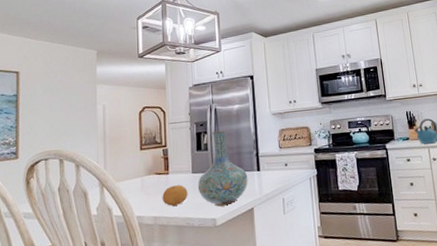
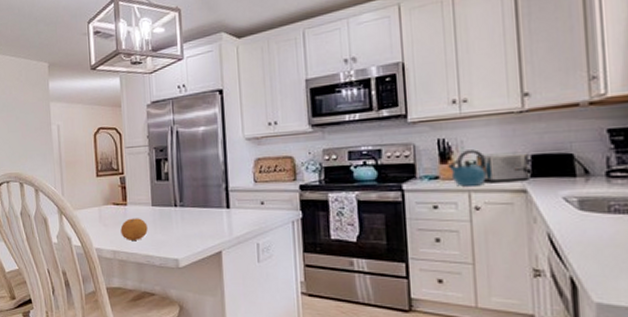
vase: present [197,130,248,207] -> none [158,158,216,246]

